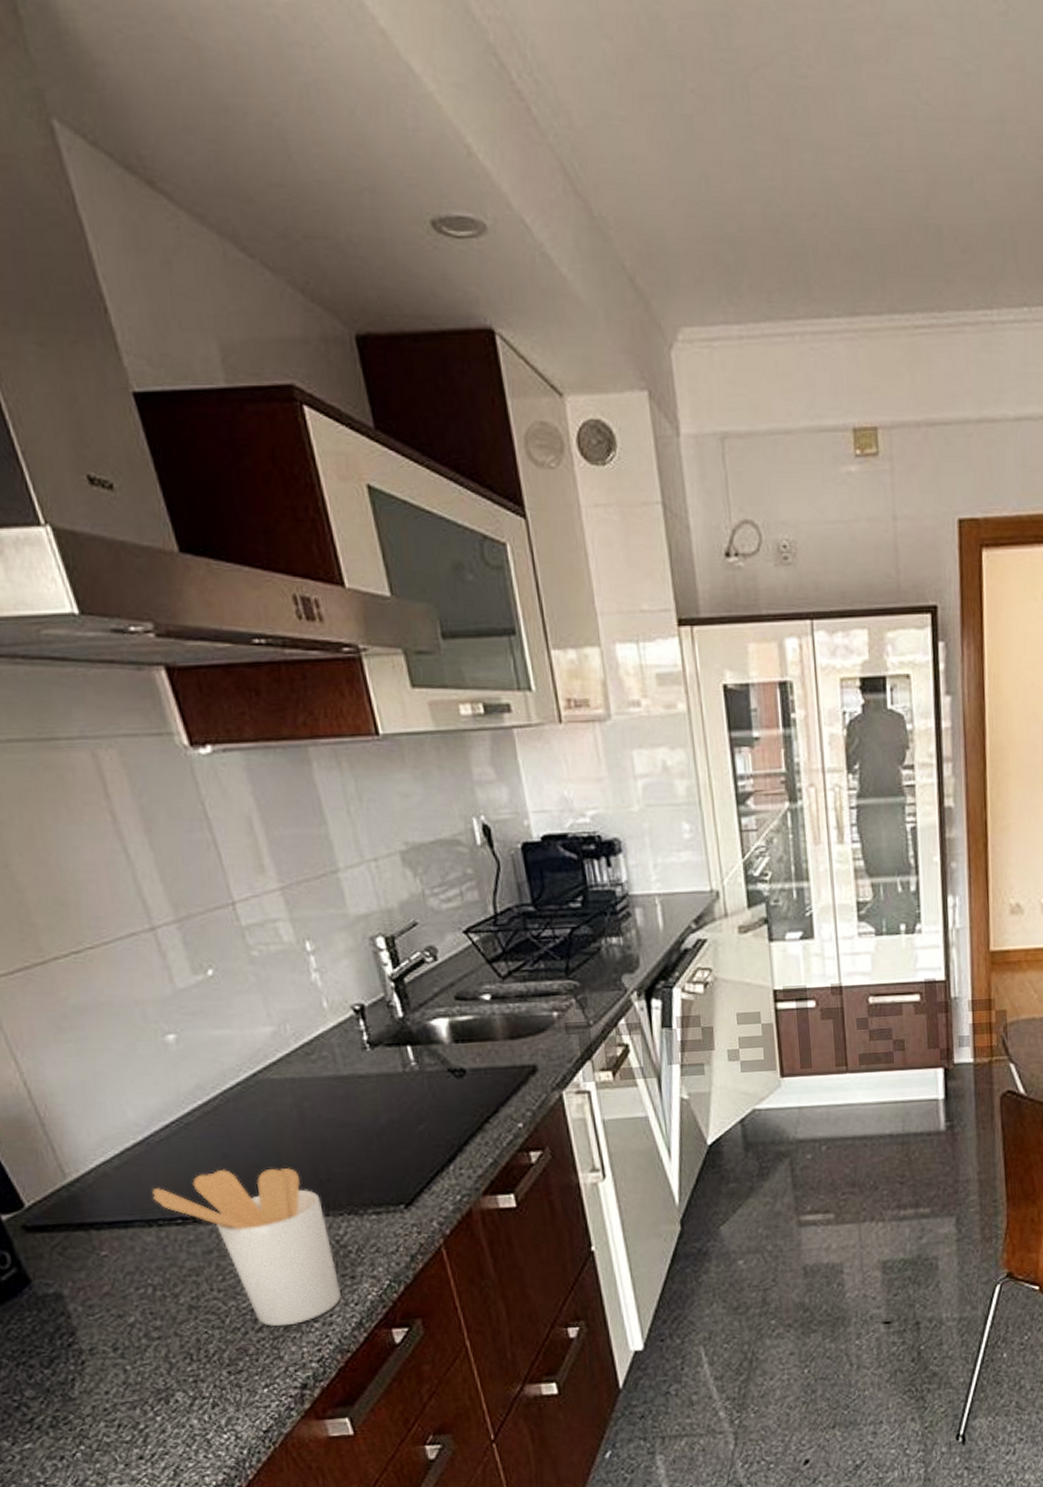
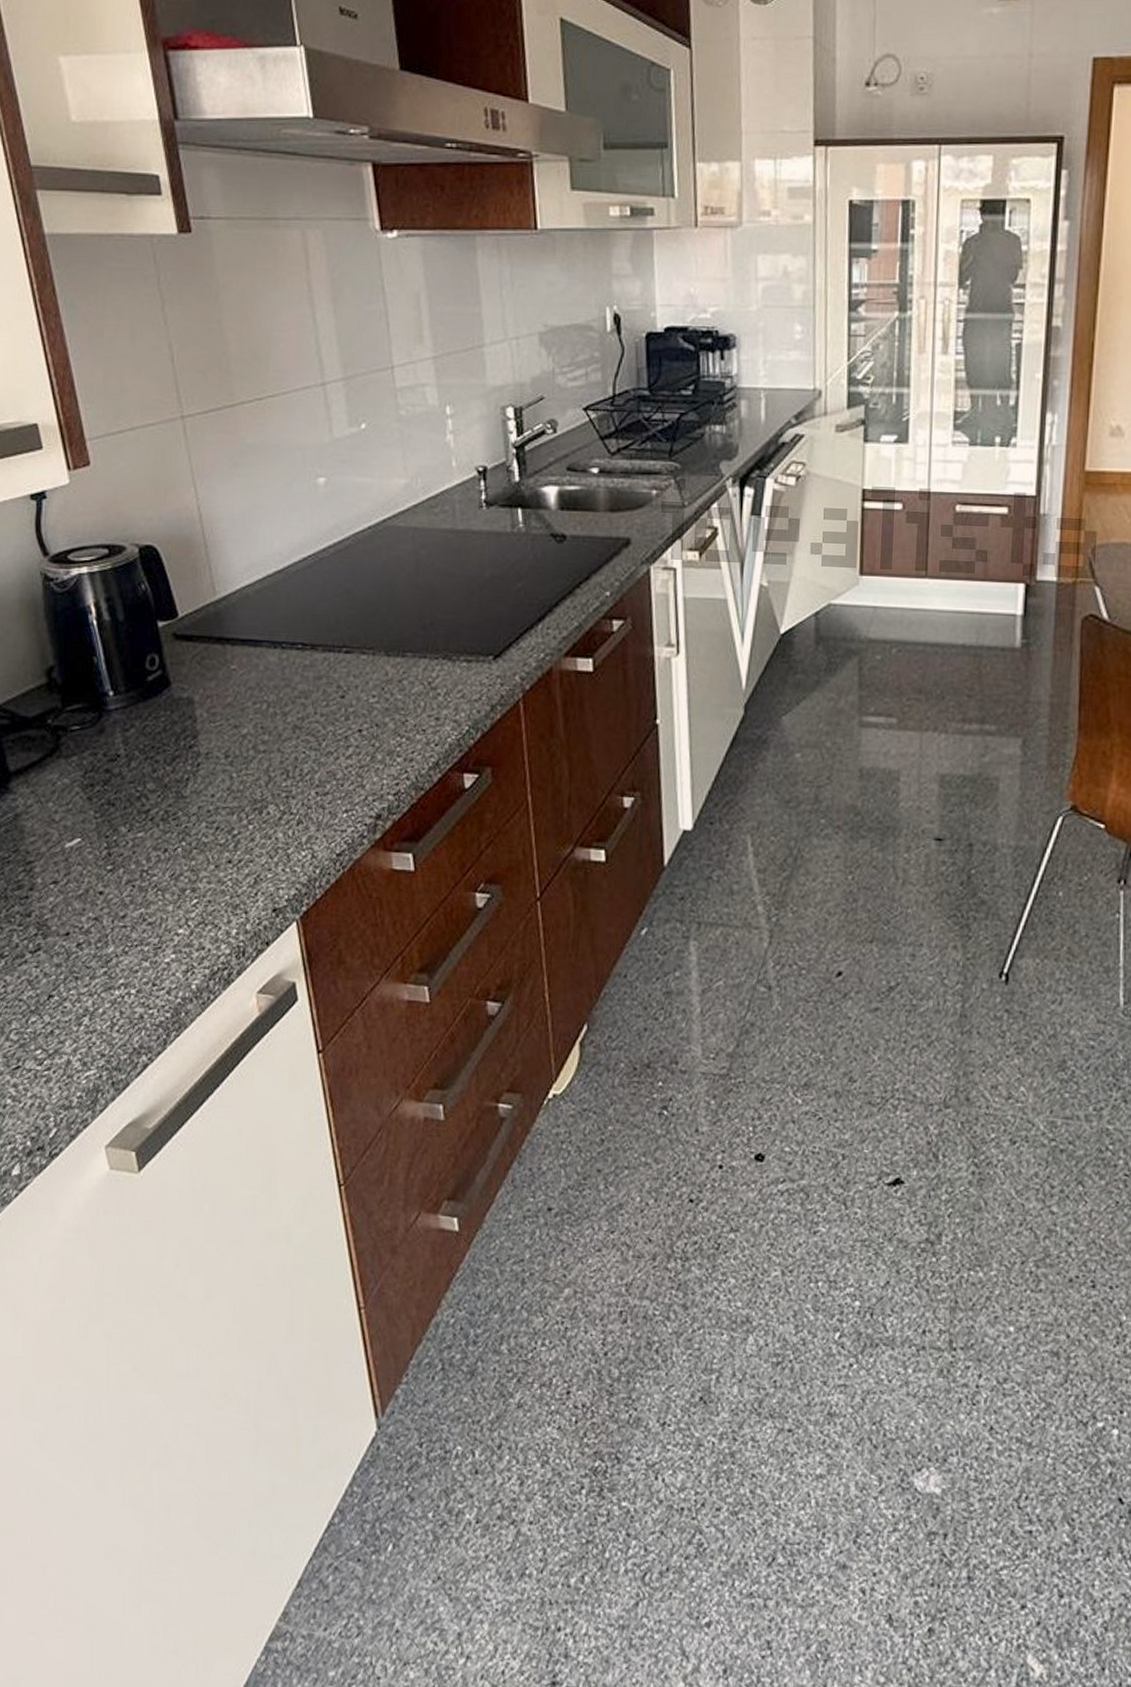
utensil holder: present [152,1168,342,1327] -> none [281,603,426,757]

